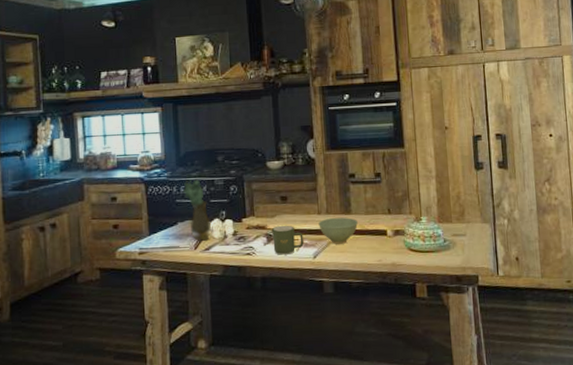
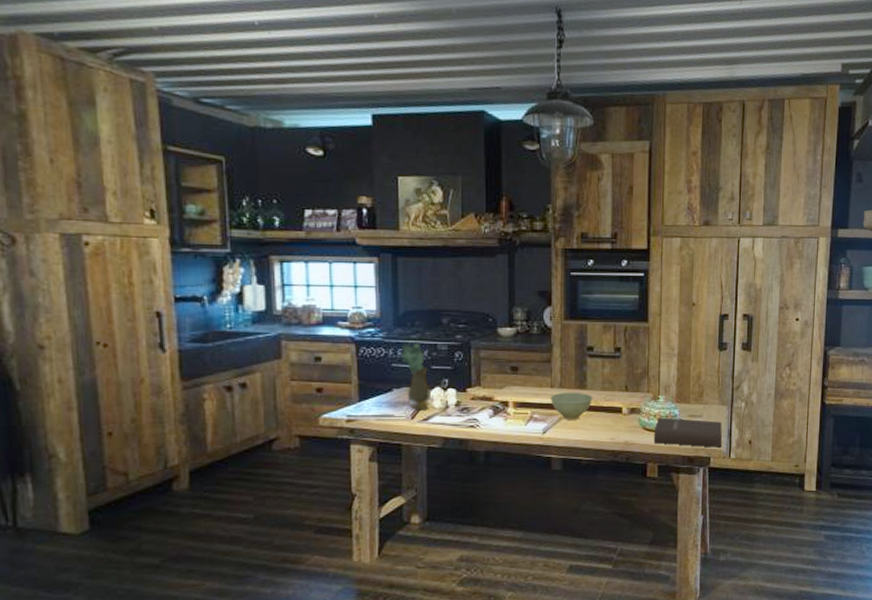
mug: present [272,225,304,255] -> none [500,397,533,429]
book: none [419,238,488,266] -> present [653,417,722,448]

